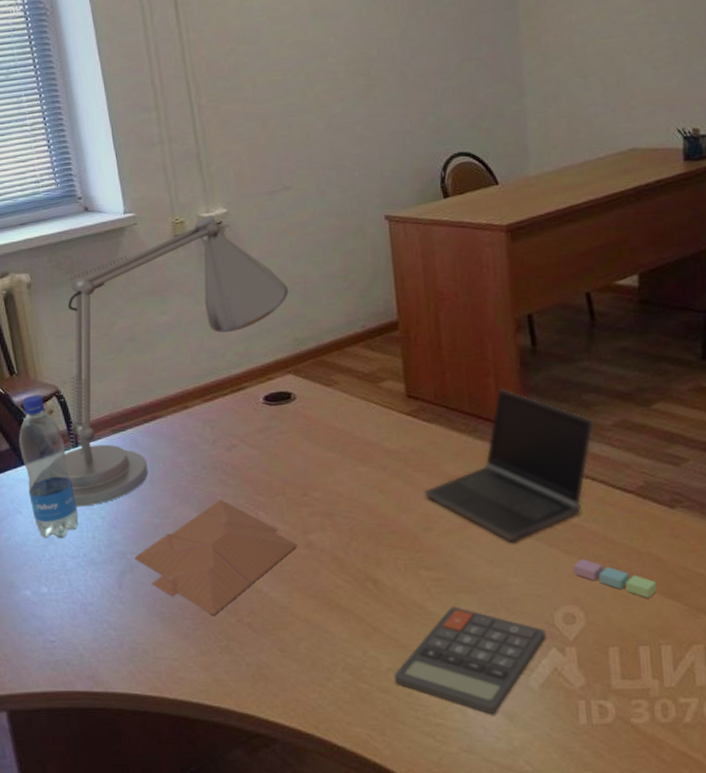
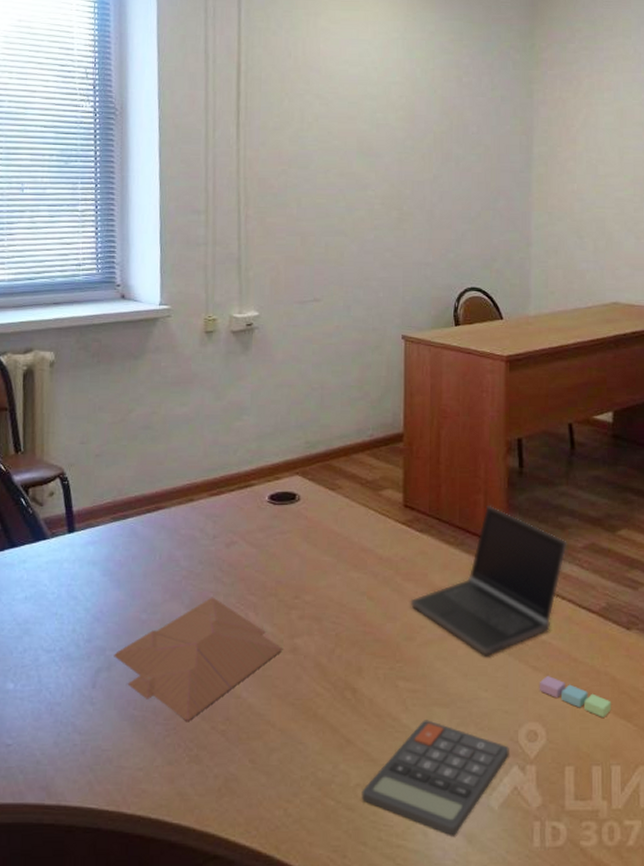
bottle: present [18,395,79,539] -> none [11,475,62,630]
desk lamp: present [64,215,289,507] -> none [56,317,306,597]

